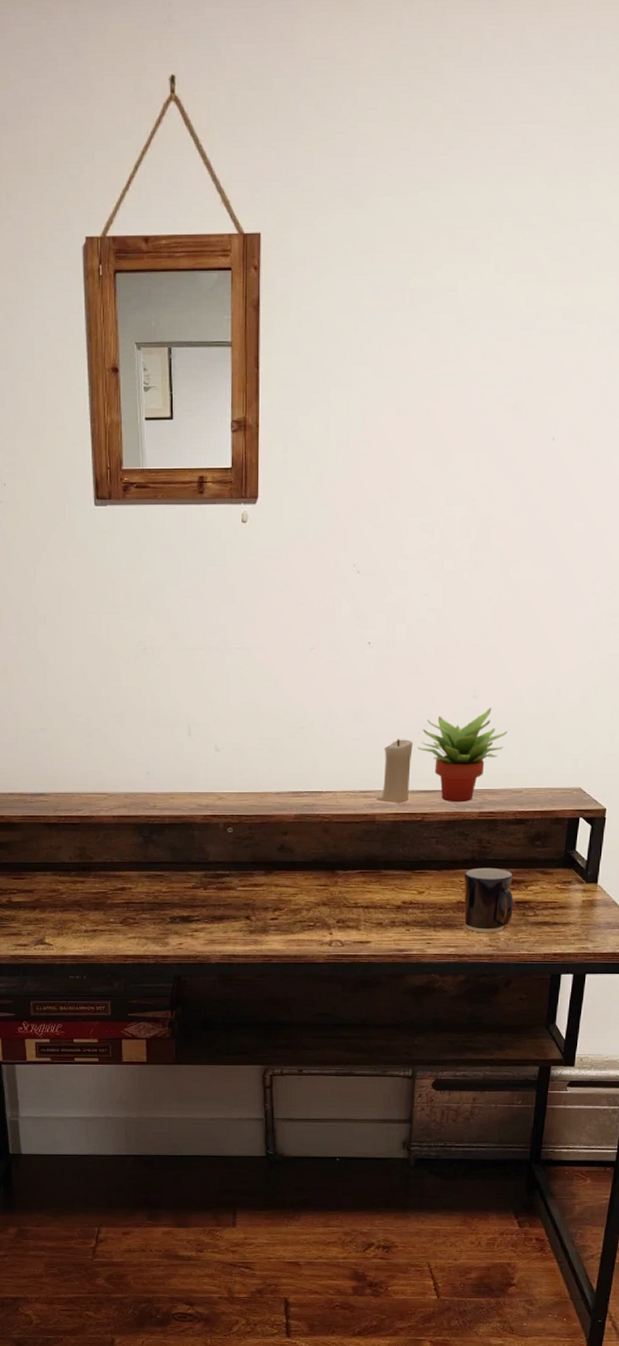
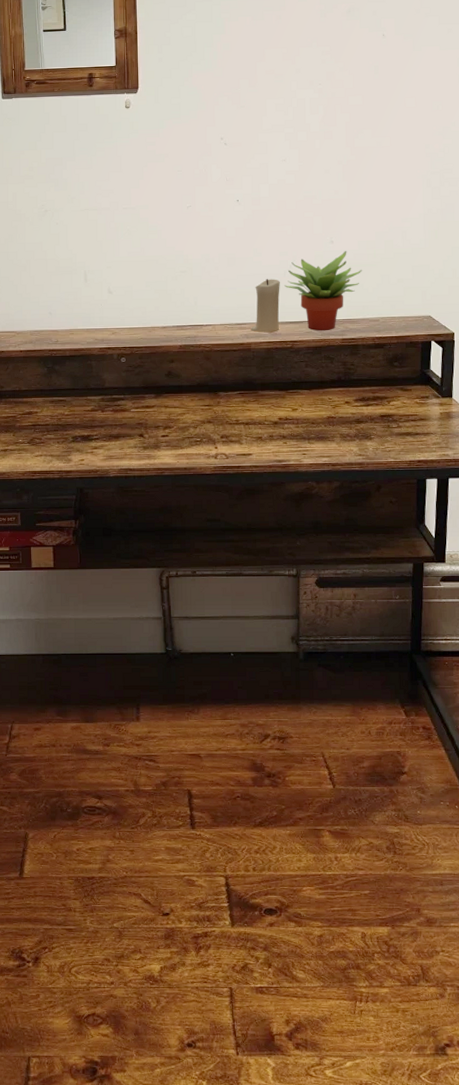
mug: present [464,867,513,933] -> none [333,386,378,444]

